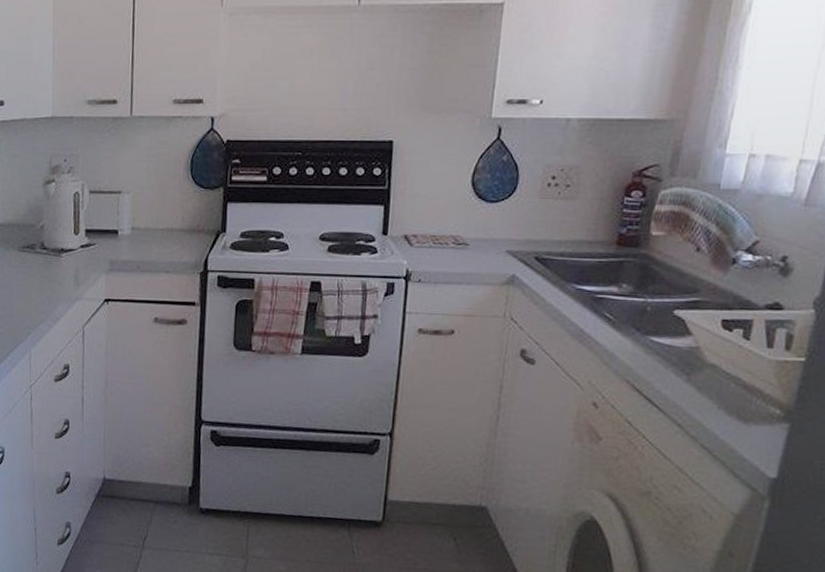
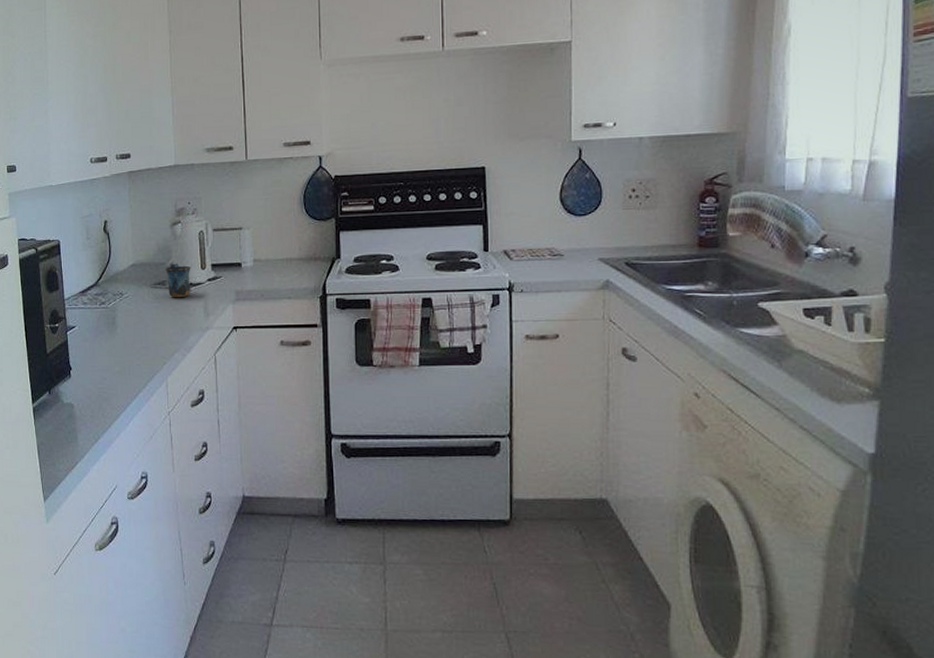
mug: none [35,226,63,263] -> present [165,263,191,297]

